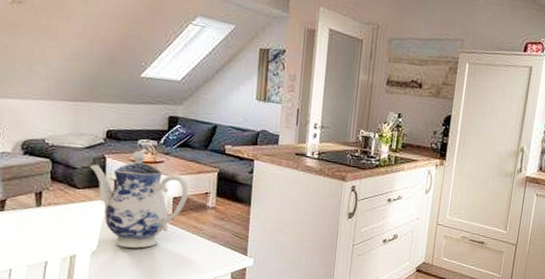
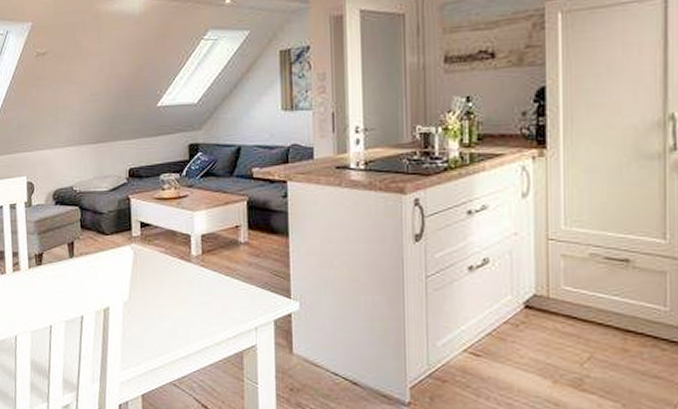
teapot: present [89,150,189,248] -> none [115,186,217,296]

